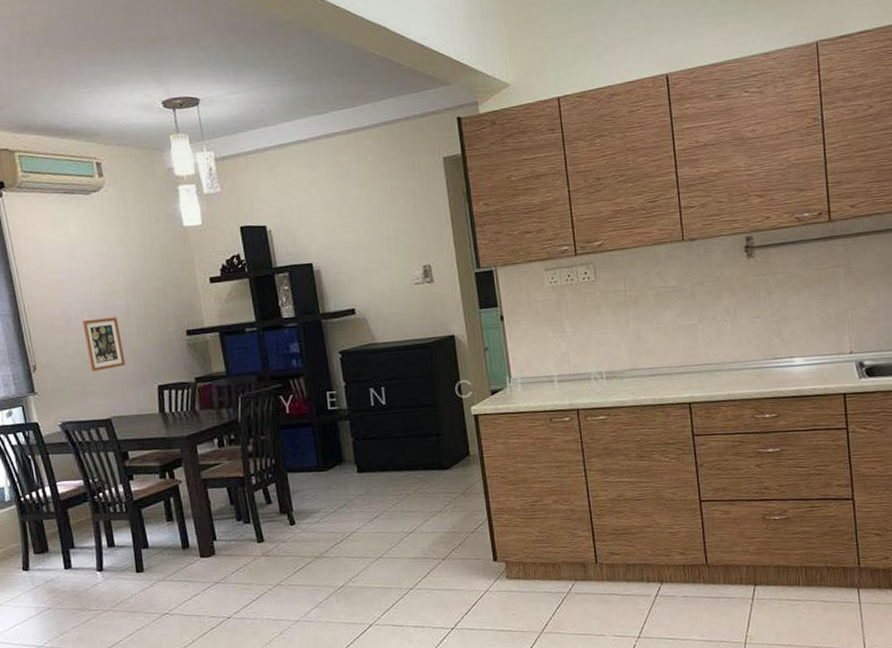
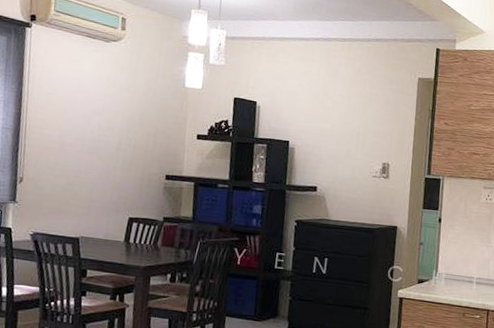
picture frame: present [82,317,126,371] -> none [72,148,108,195]

